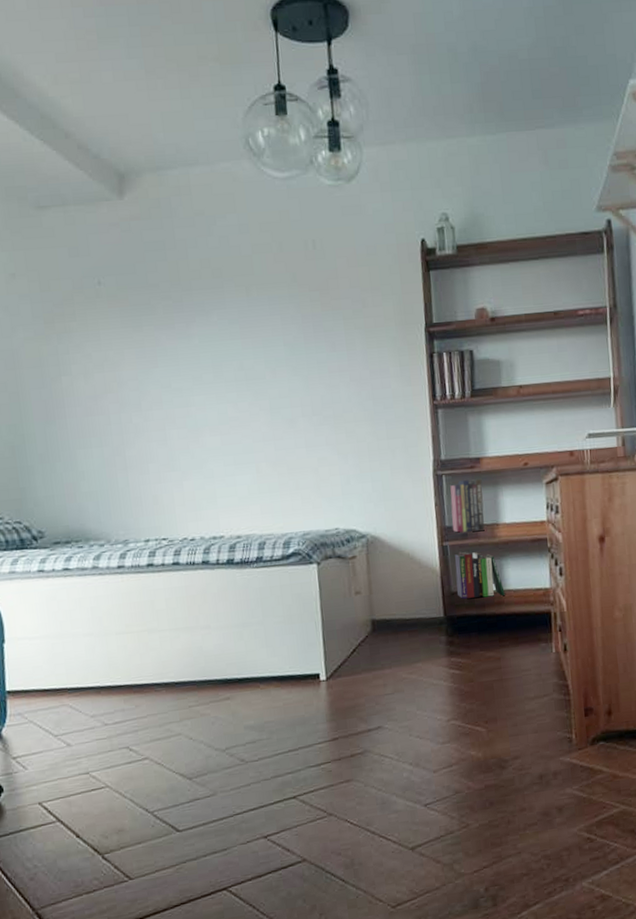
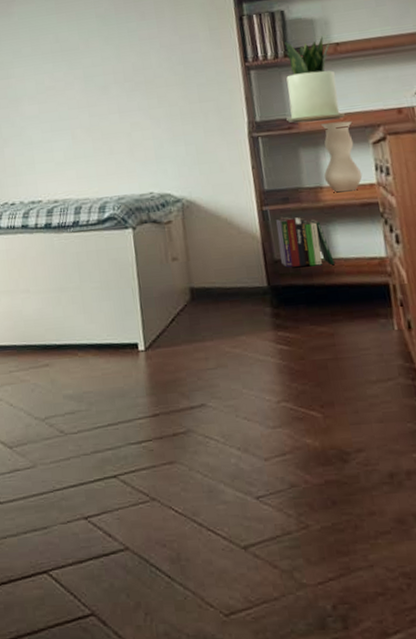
books: present [450,479,485,533] -> none [267,140,307,197]
planter: none [470,377,523,463] -> present [284,36,345,124]
vase: none [500,461,535,530] -> present [320,120,363,193]

